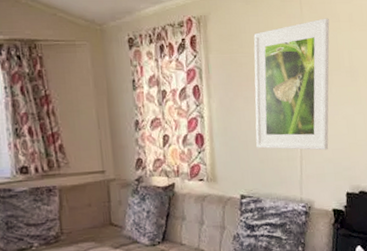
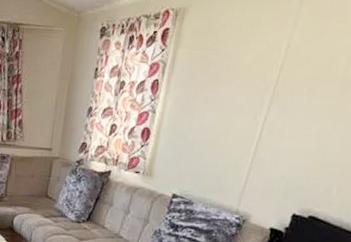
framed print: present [253,18,330,151] -> none [203,17,334,166]

